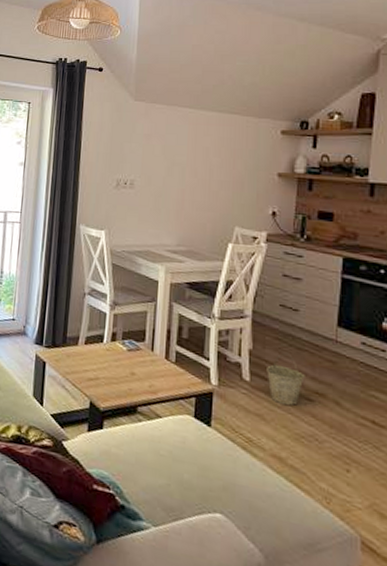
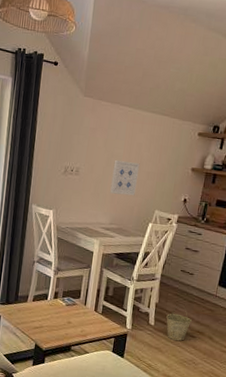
wall art: none [174,168,209,211] -> present [110,159,140,196]

